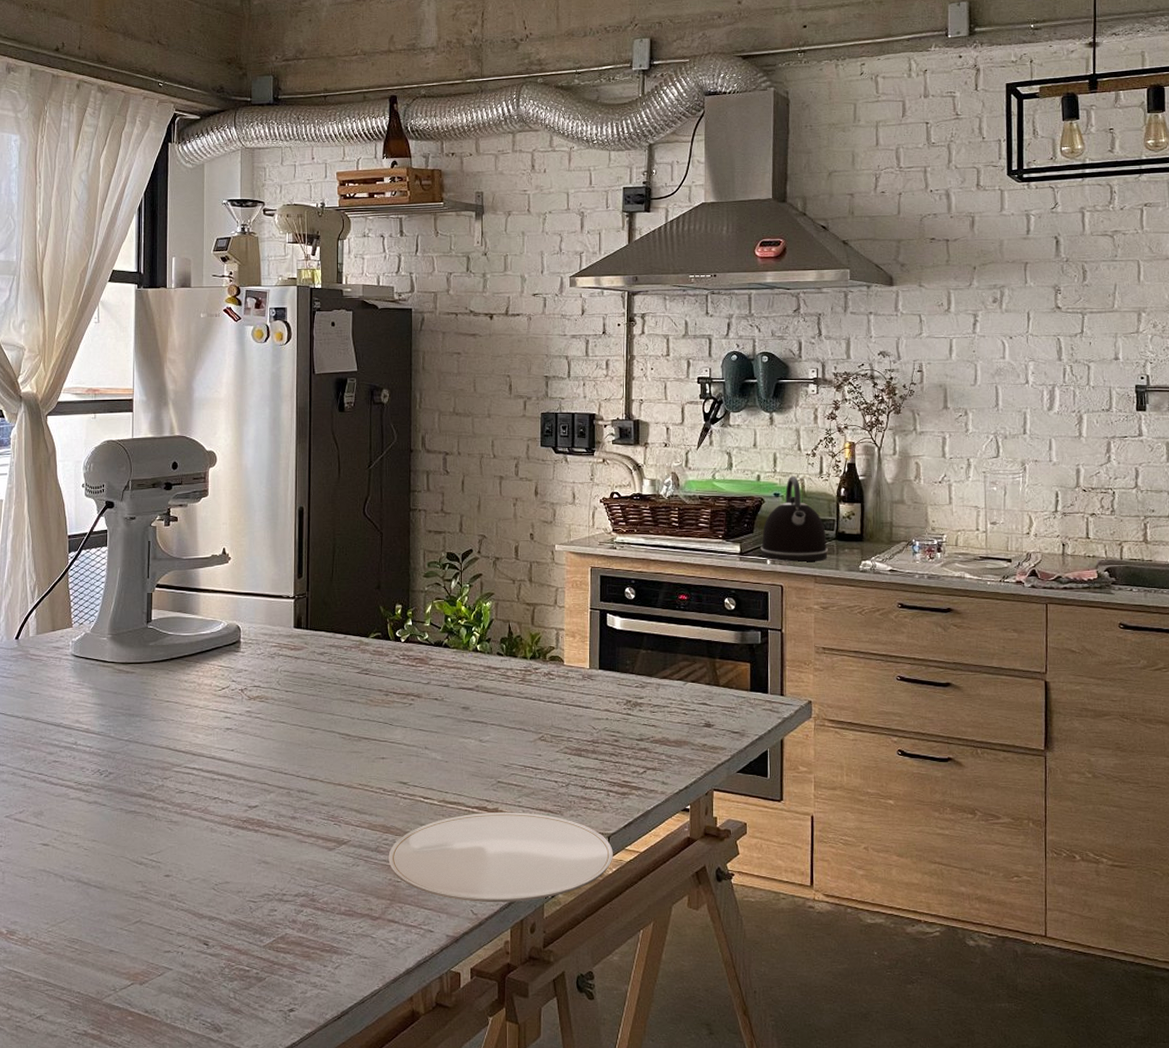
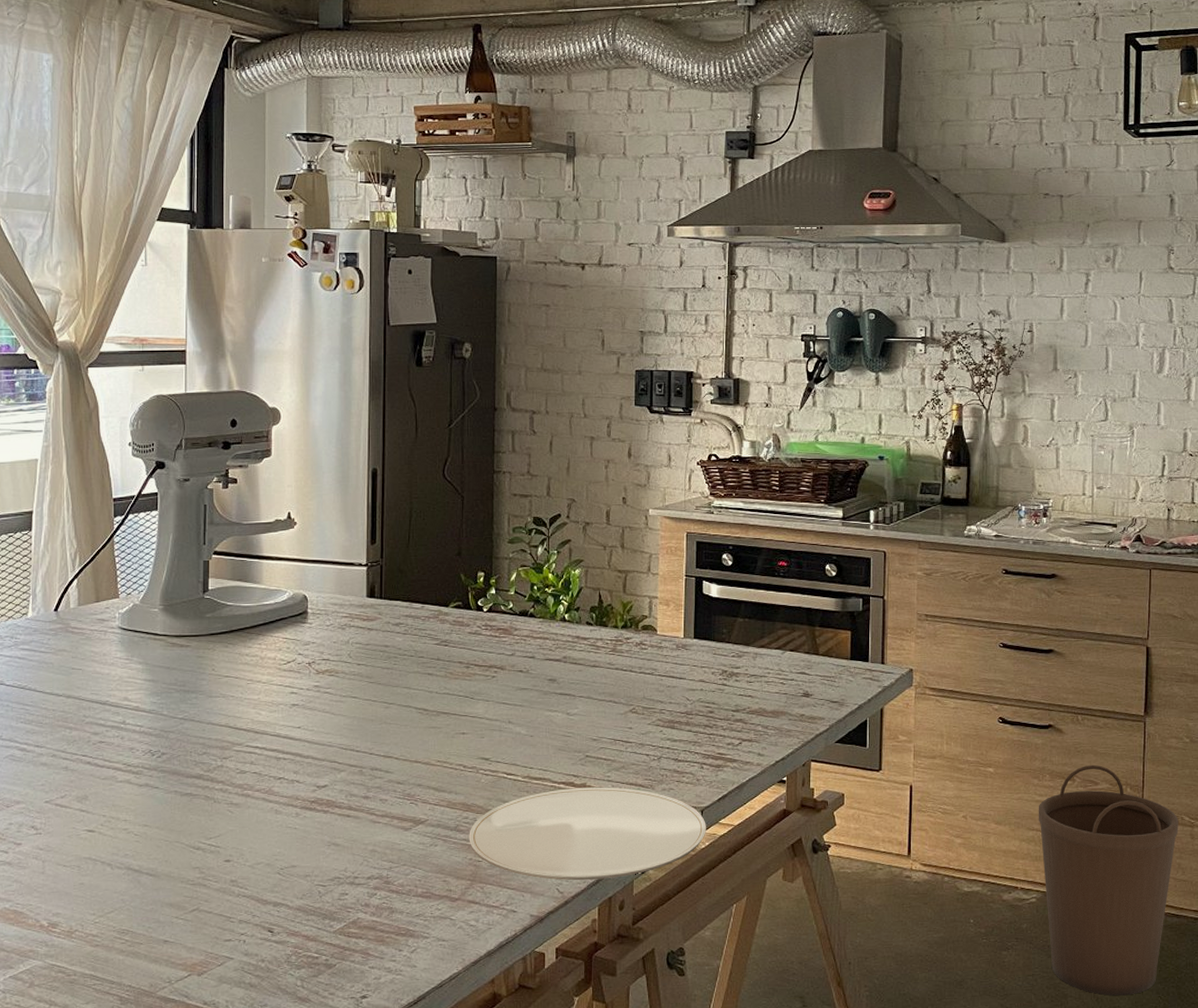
kettle: present [760,475,829,563] -> none [863,438,934,528]
basket: none [939,798,1083,1034] -> present [1038,764,1179,996]

